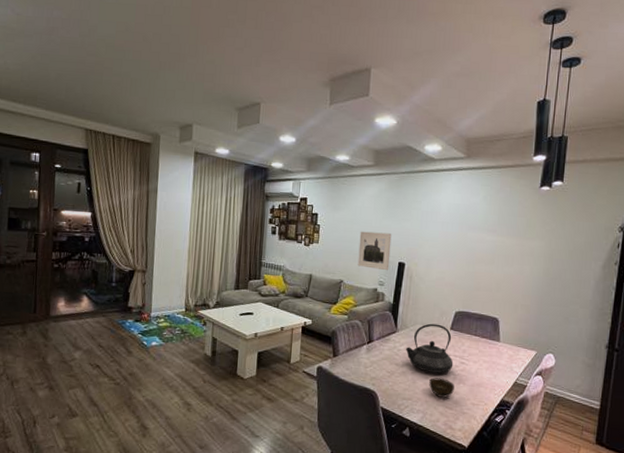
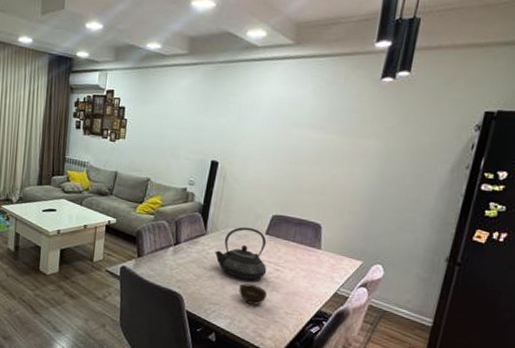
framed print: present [357,231,392,271] -> none [166,126,205,170]

